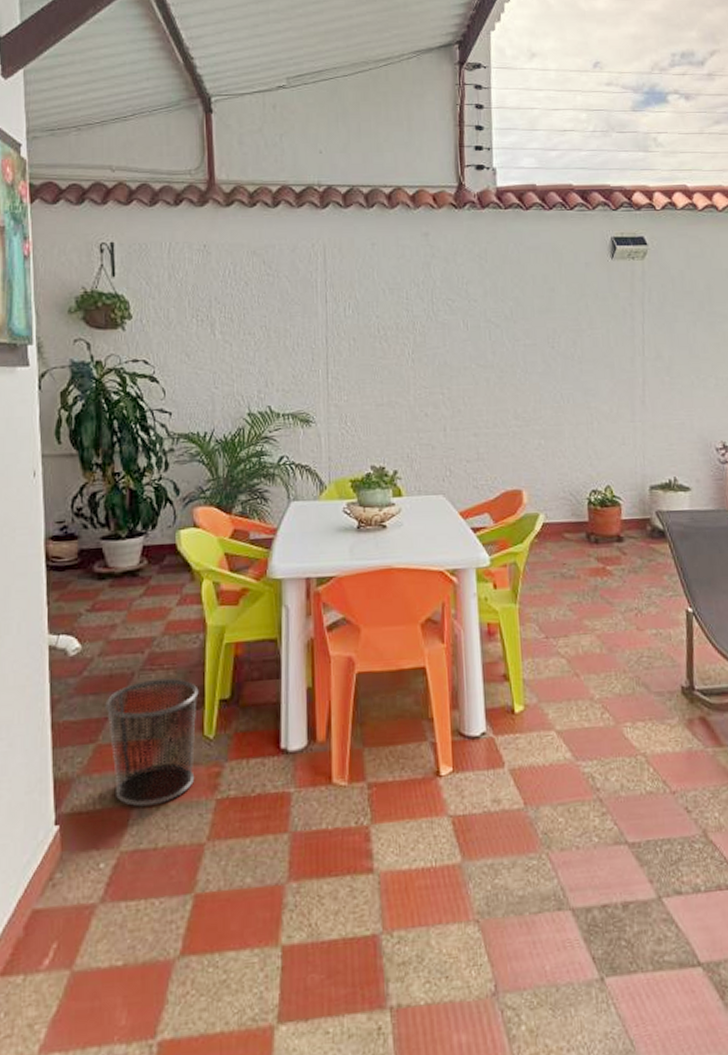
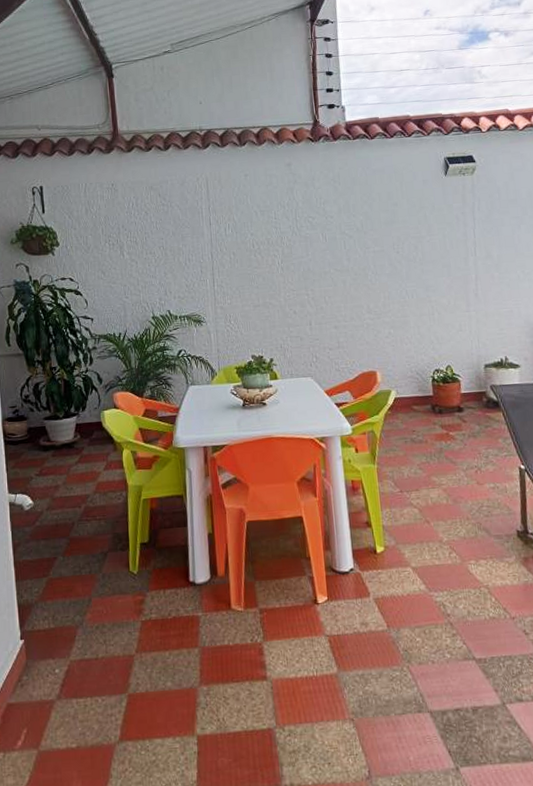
waste bin: present [105,678,199,807] -> none [53,526,125,626]

